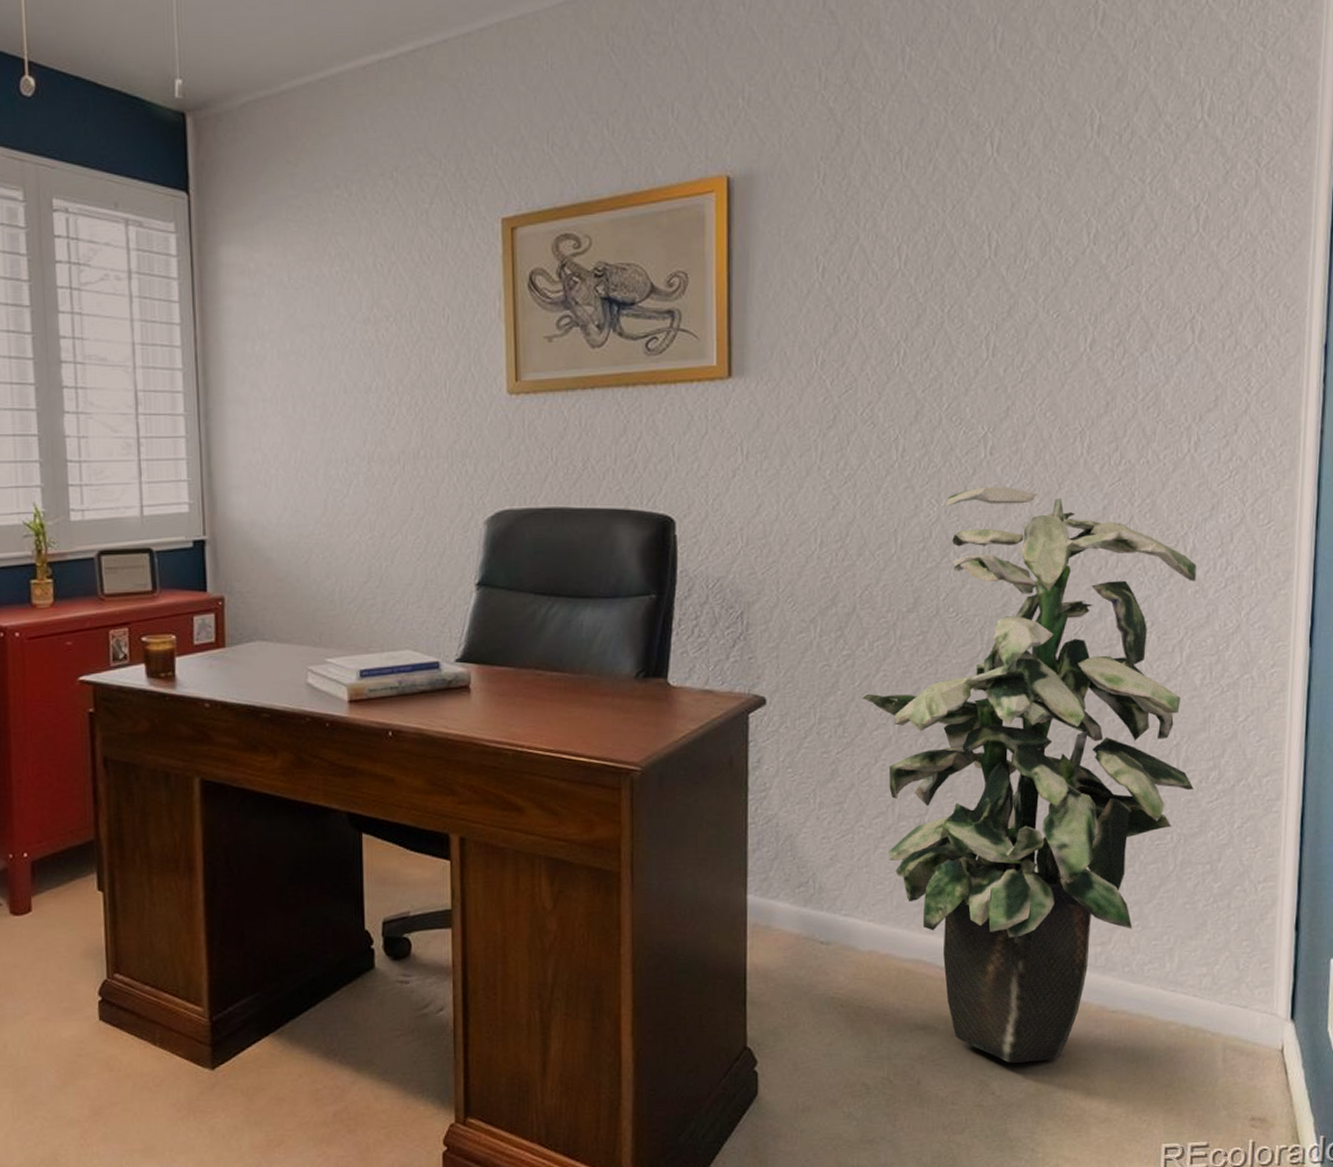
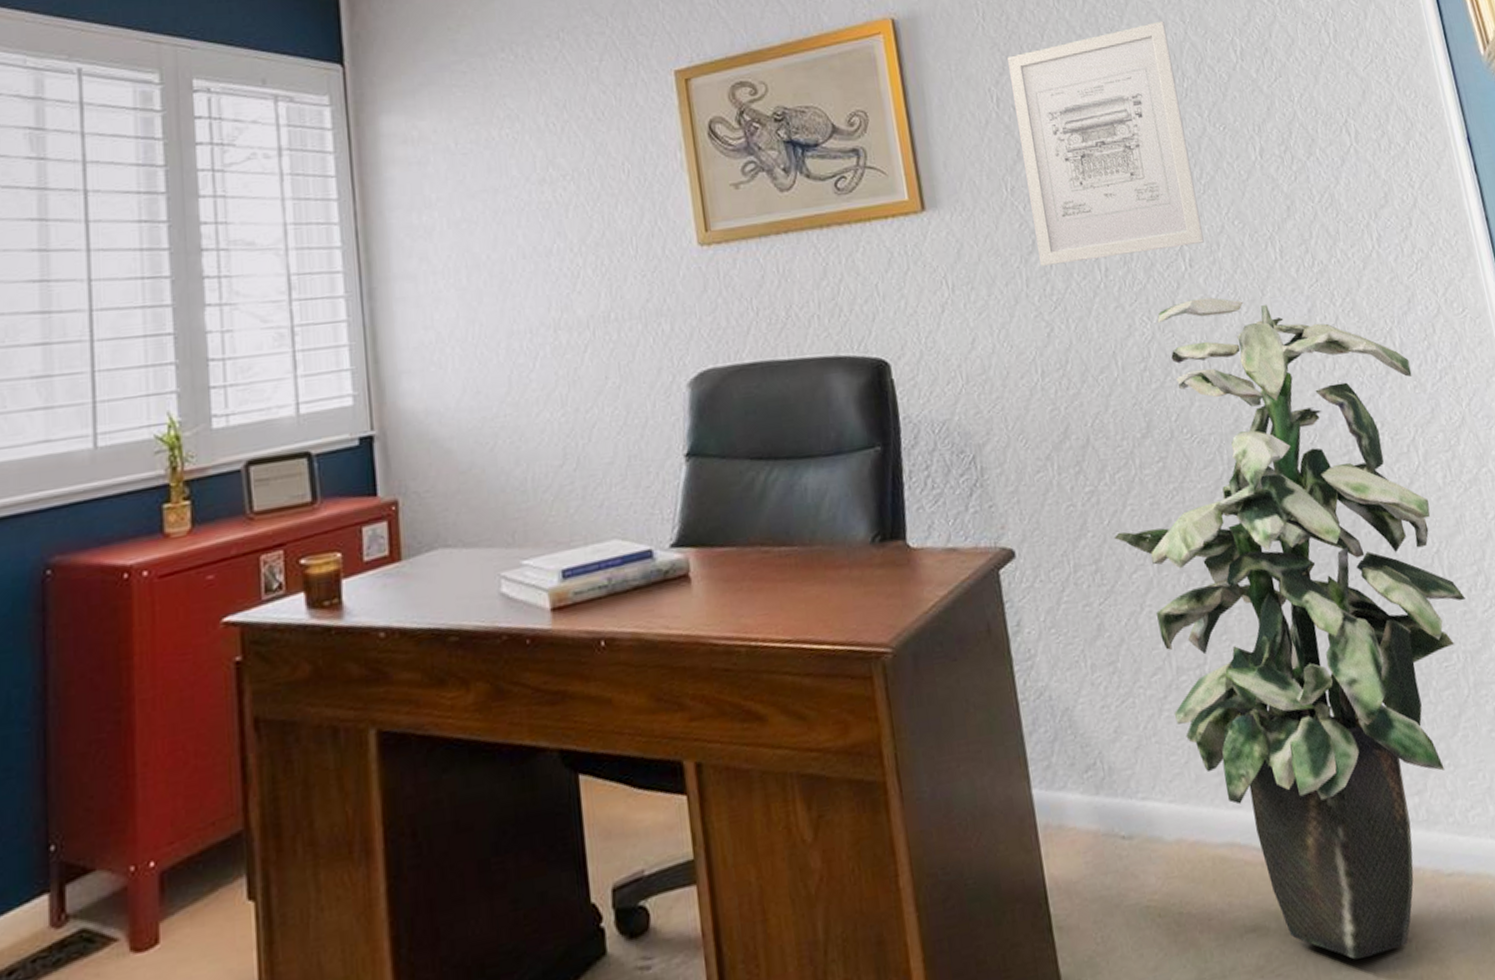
wall art: none [838,195,1018,441] -> present [1007,20,1204,266]

